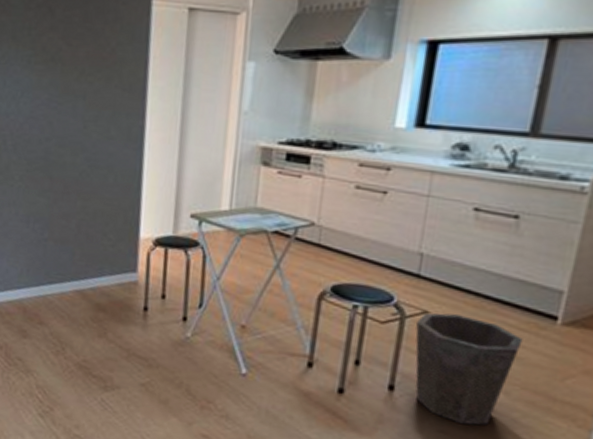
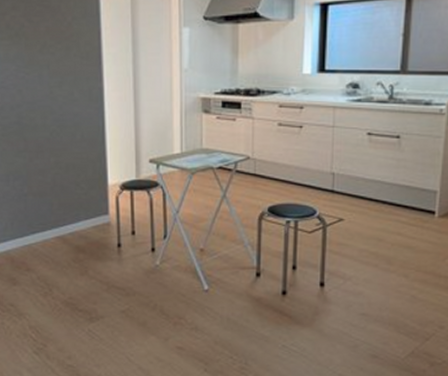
waste bin: present [415,313,523,425] -> none [335,219,413,306]

